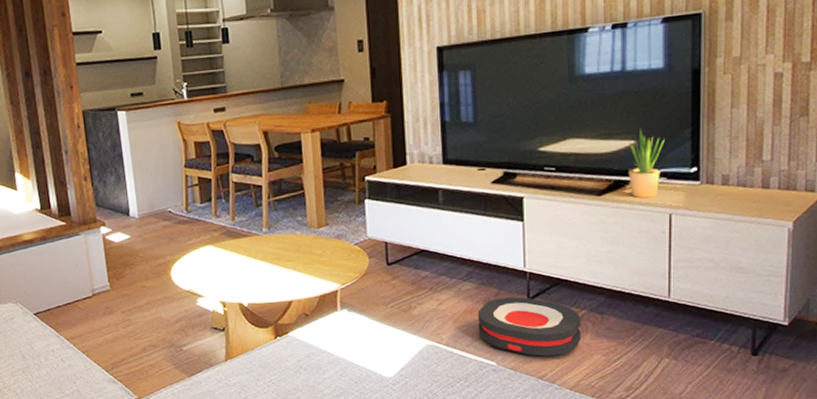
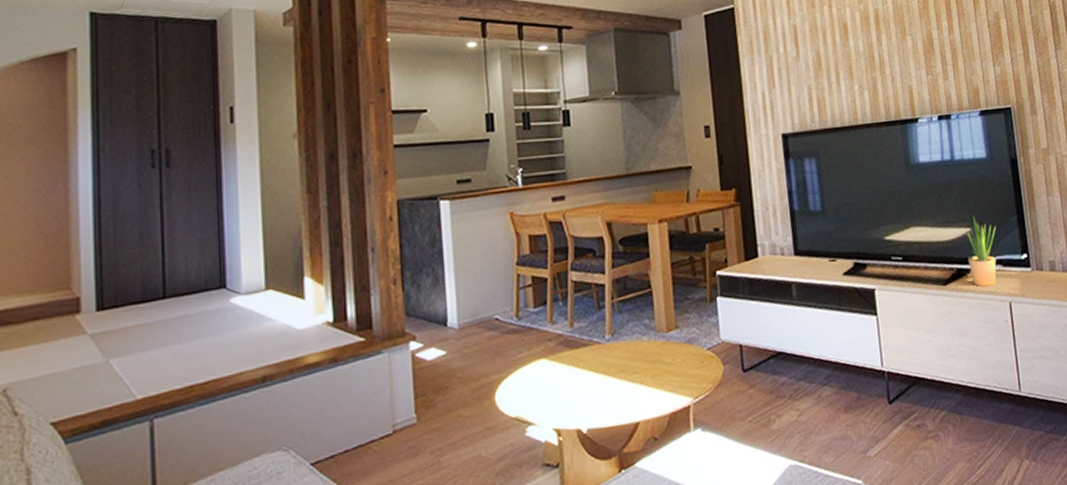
robot vacuum: present [477,297,581,357] -> none [839,400,945,469]

